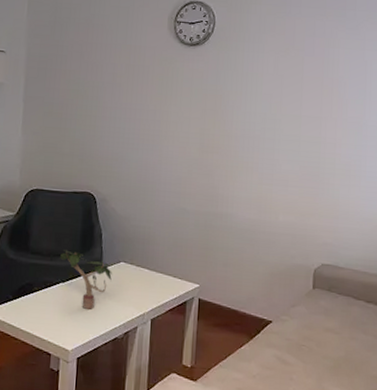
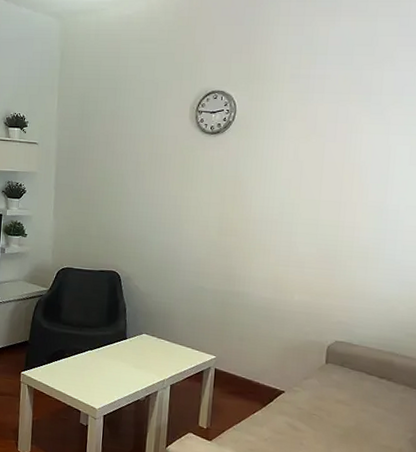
potted plant: present [59,250,112,310] -> none [87,322,135,375]

